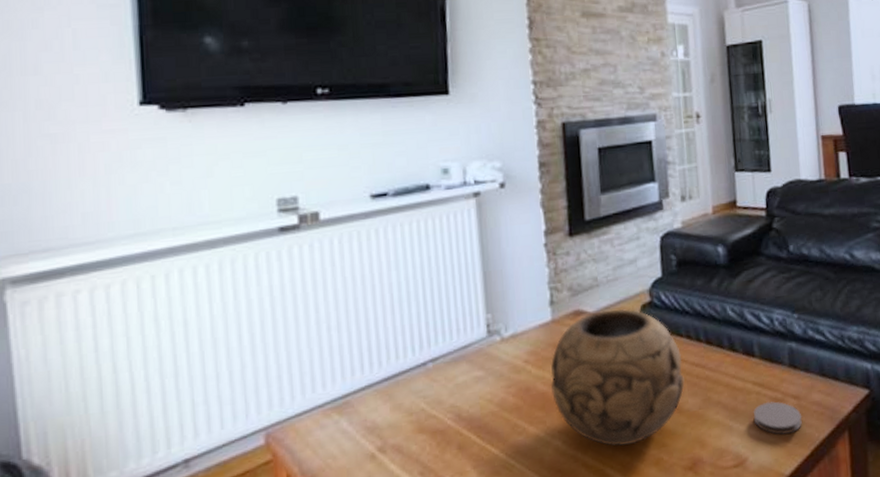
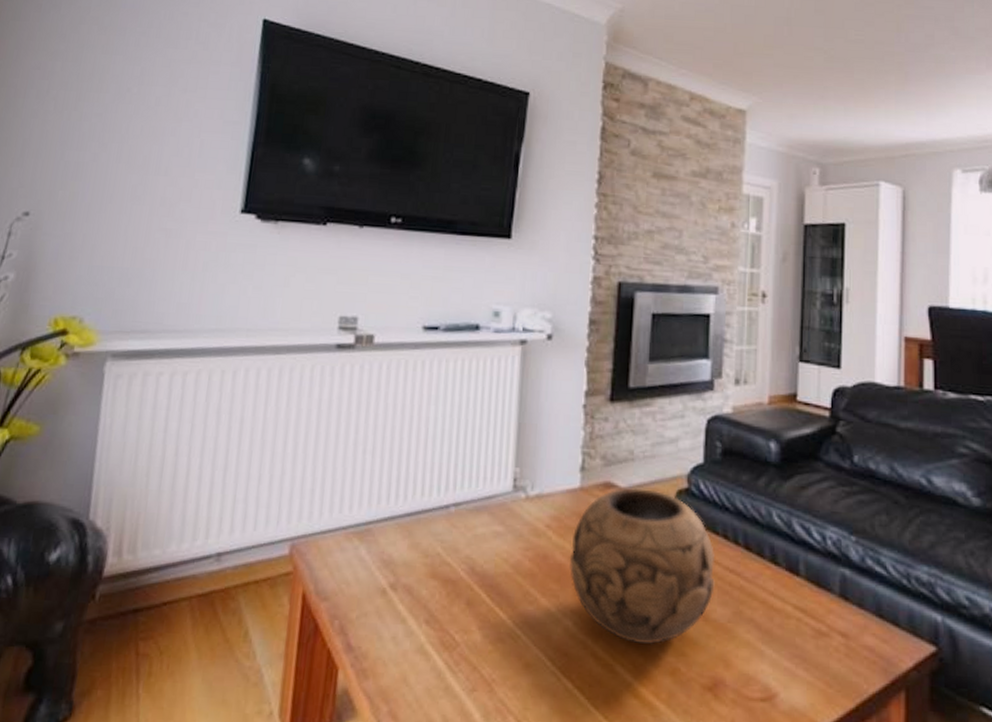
coaster: present [753,401,802,435] -> none [790,632,850,678]

